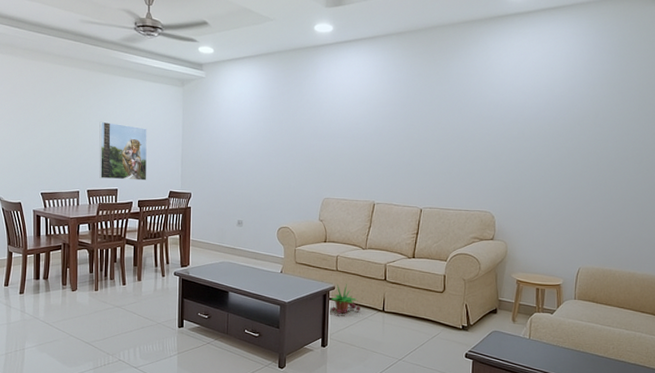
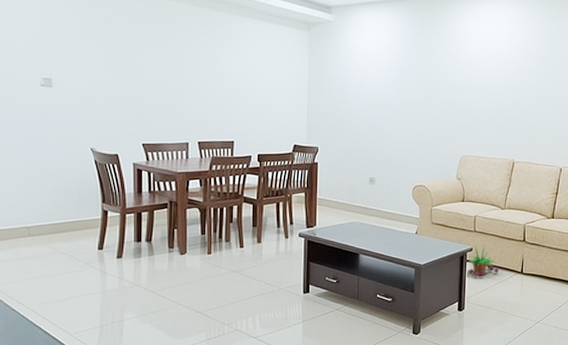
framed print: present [99,121,147,181] -> none [212,65,268,133]

